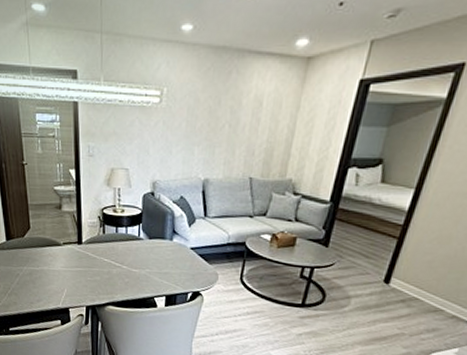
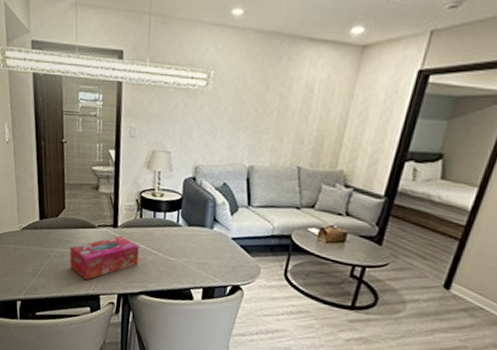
tissue box: none [38,251,104,296] -> present [69,235,139,281]

